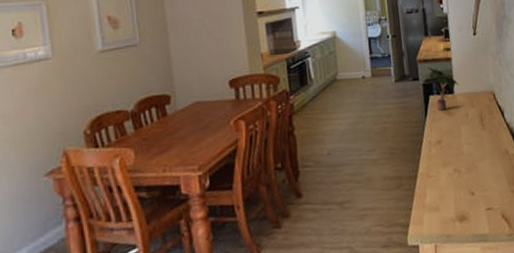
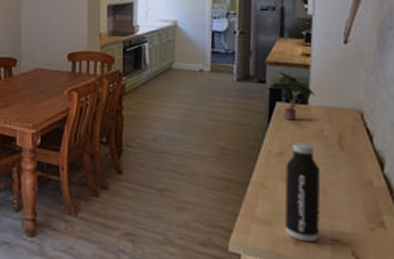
water bottle: none [444,128,478,218] -> present [286,142,321,242]

